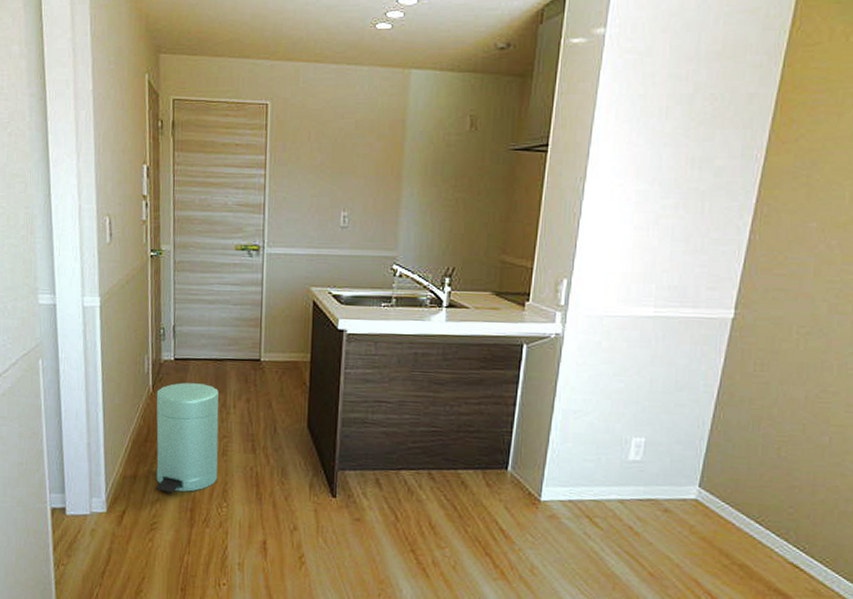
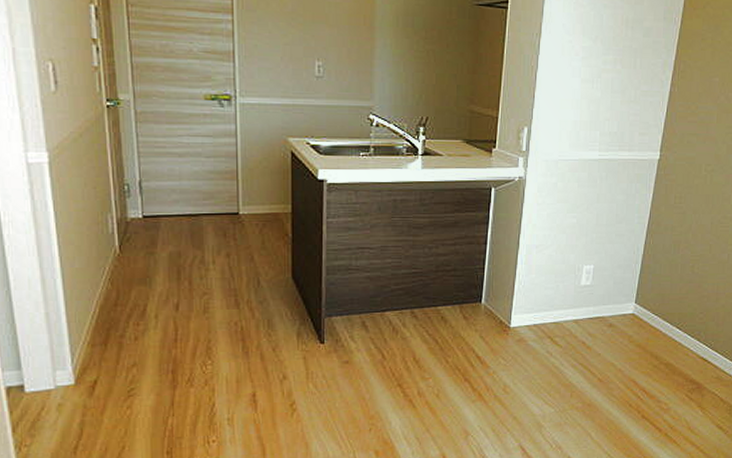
trash can: present [156,382,219,493] -> none [124,241,200,357]

